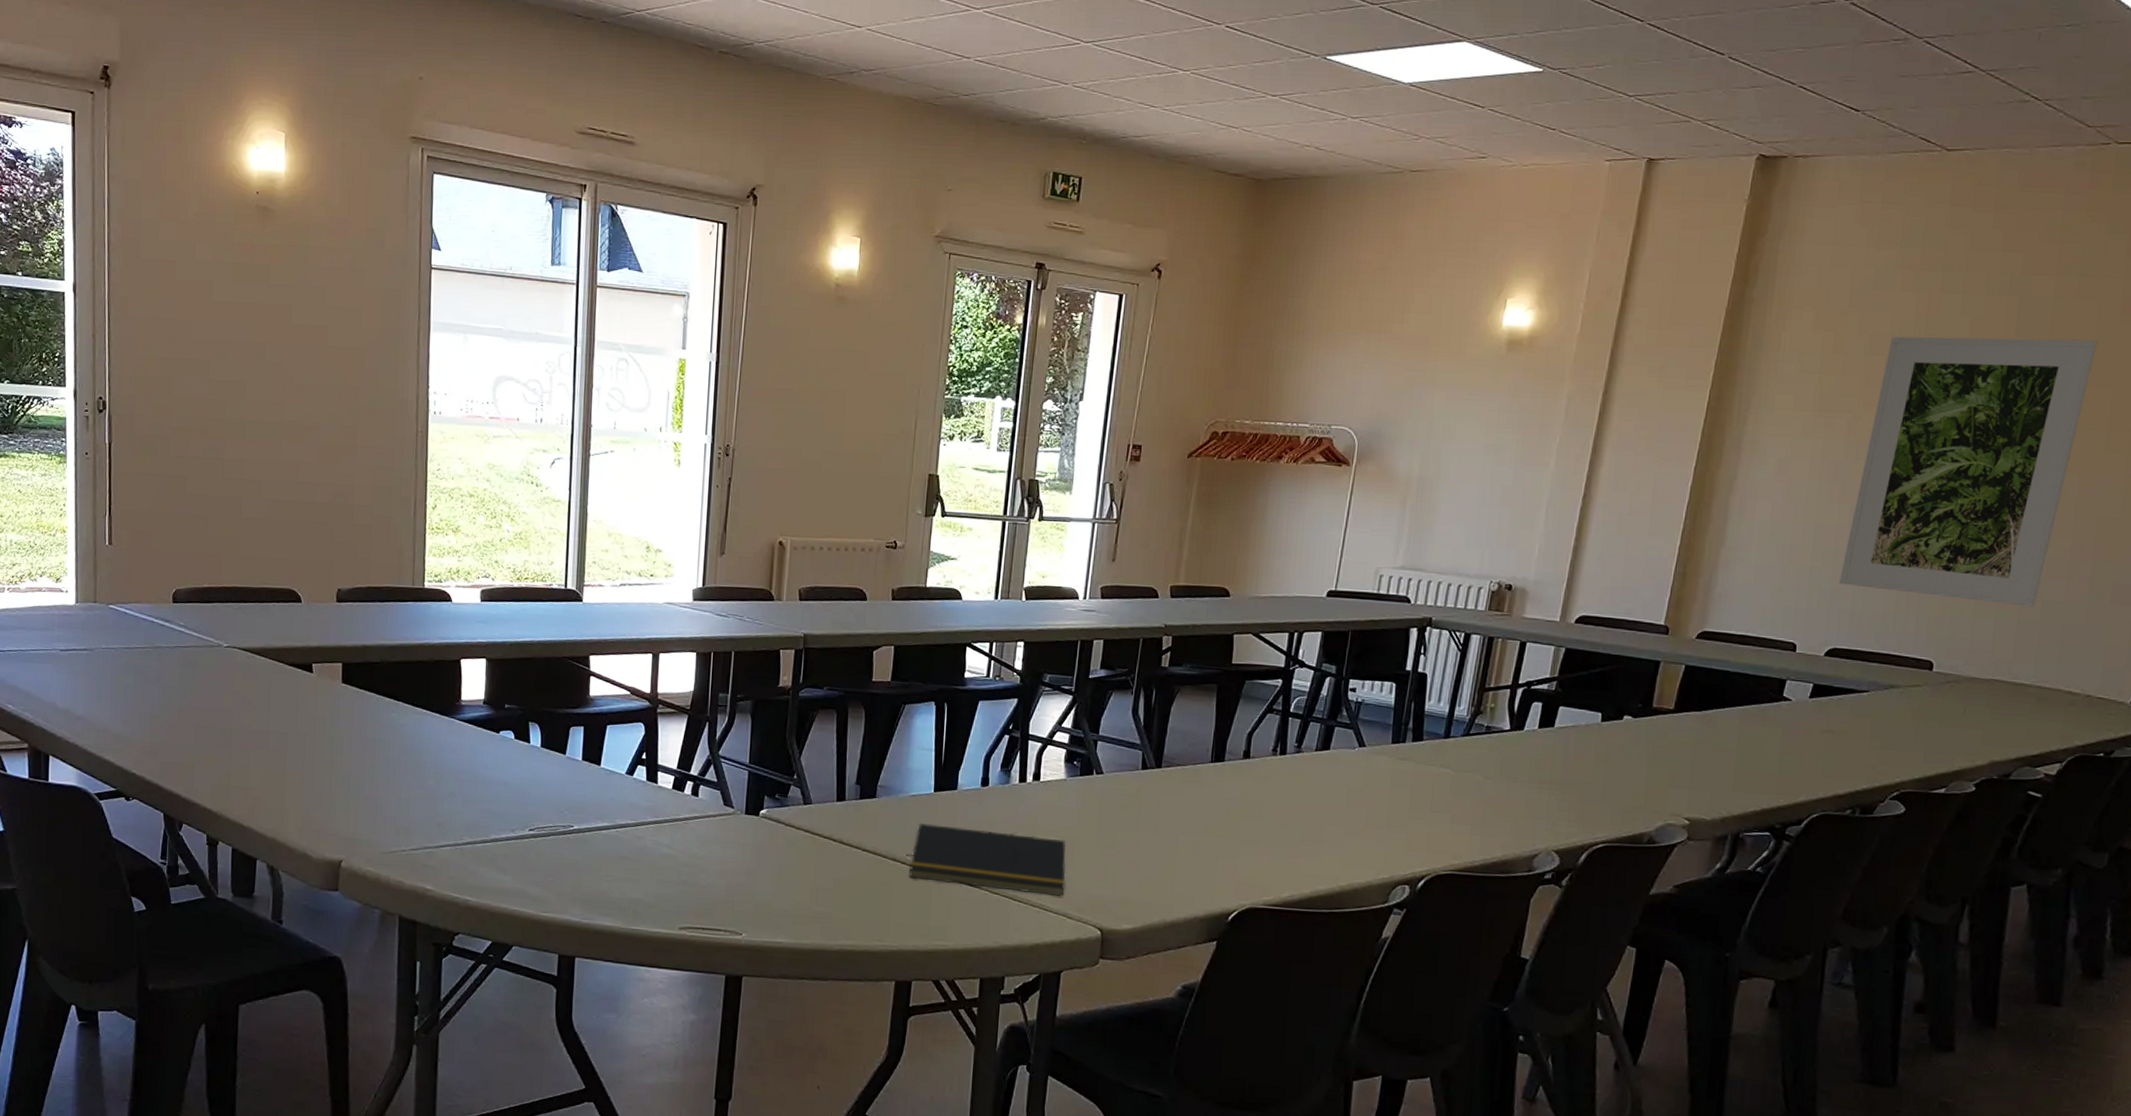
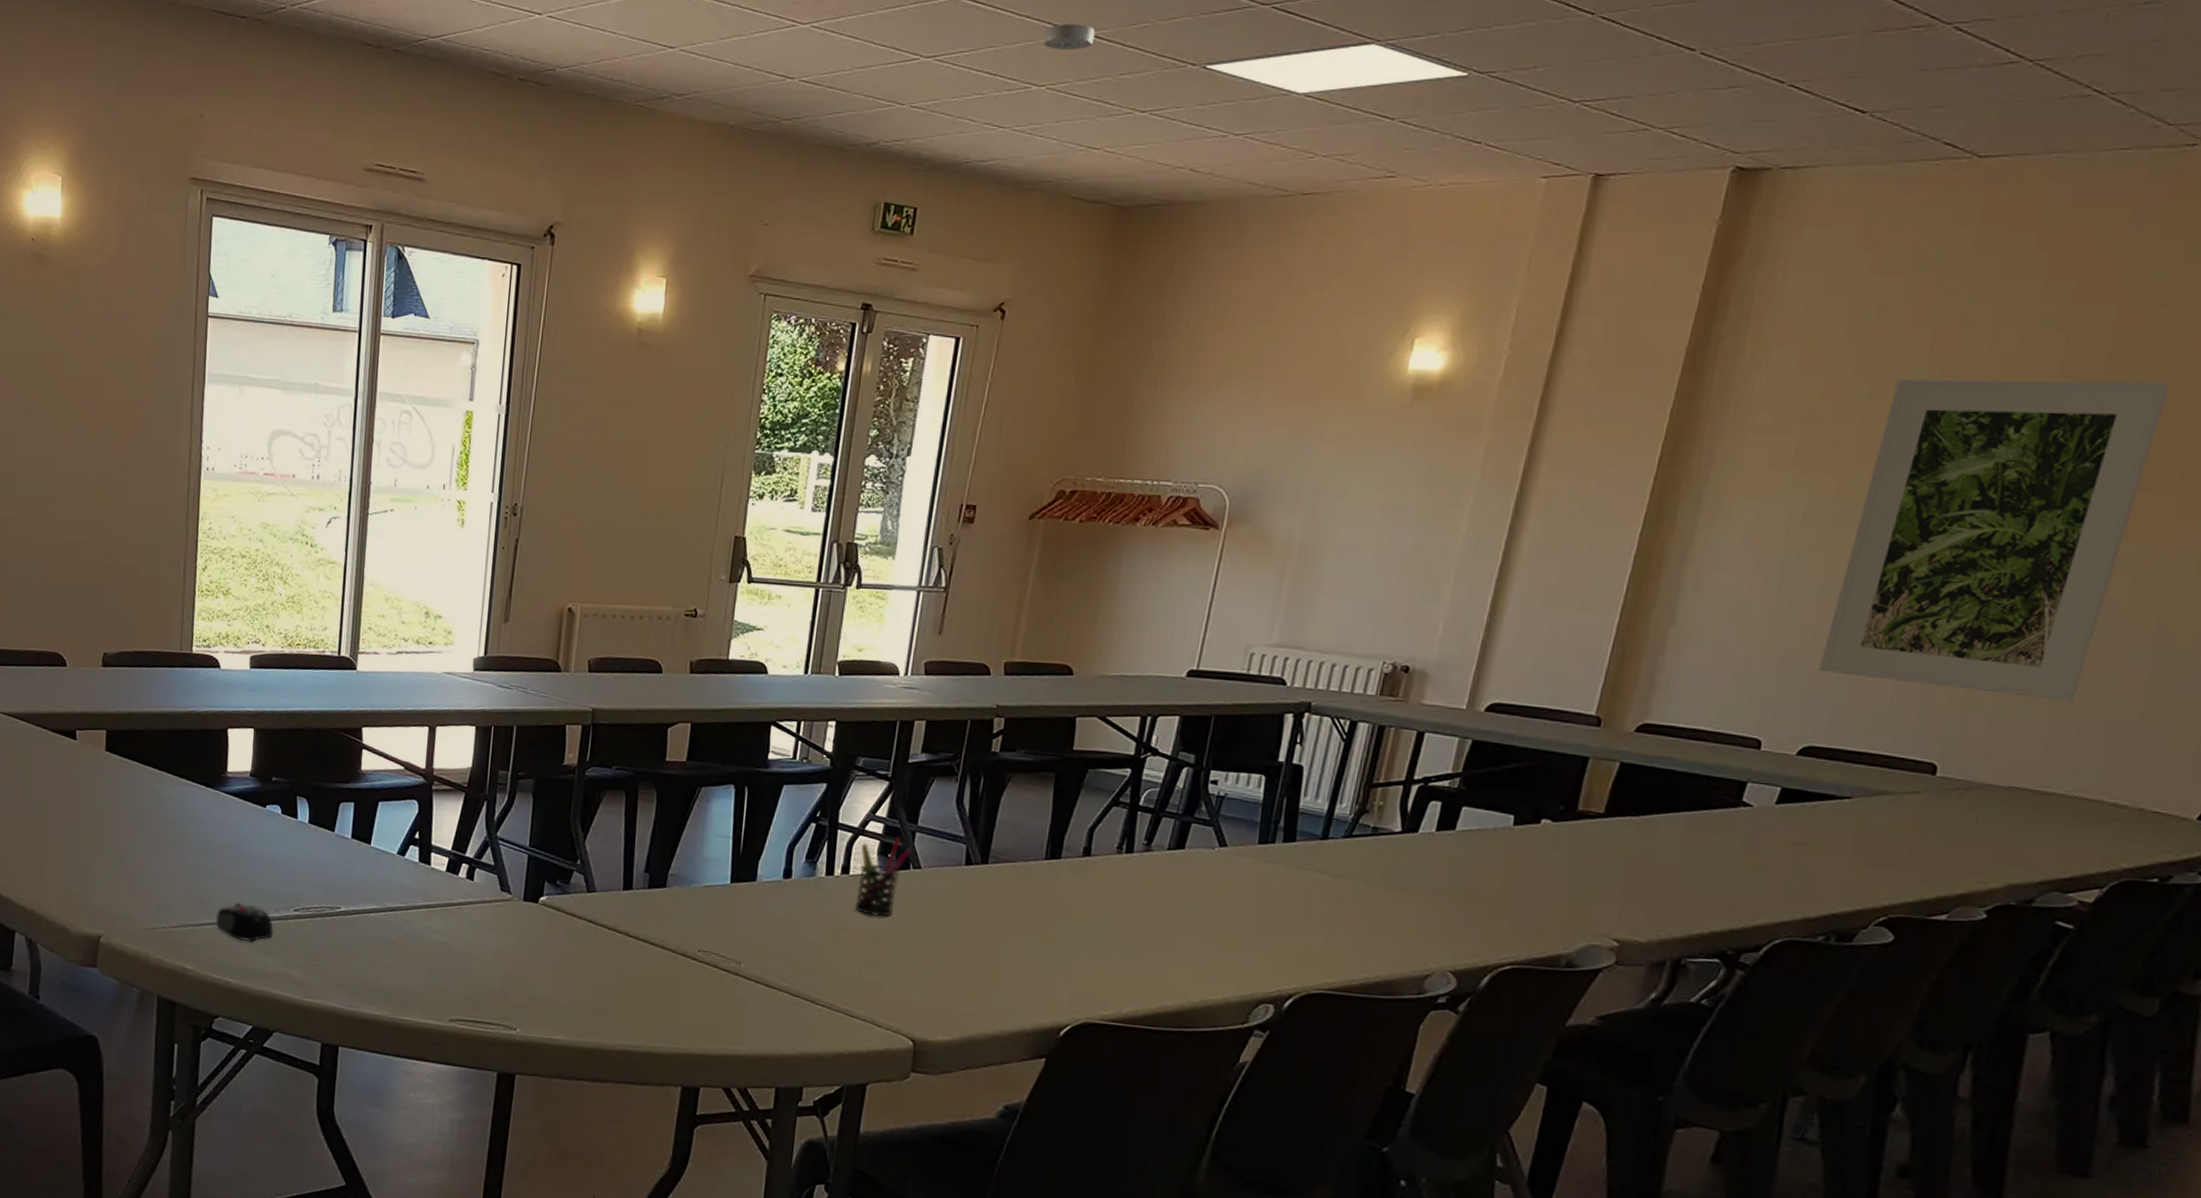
computer mouse: none [453,824,510,861] -> present [215,902,274,942]
notepad: present [908,824,1066,897] -> none [699,917,877,1002]
pen holder: none [1045,745,1095,818] -> present [854,836,912,917]
smoke detector: none [1186,16,1231,39] -> present [1043,24,1095,50]

